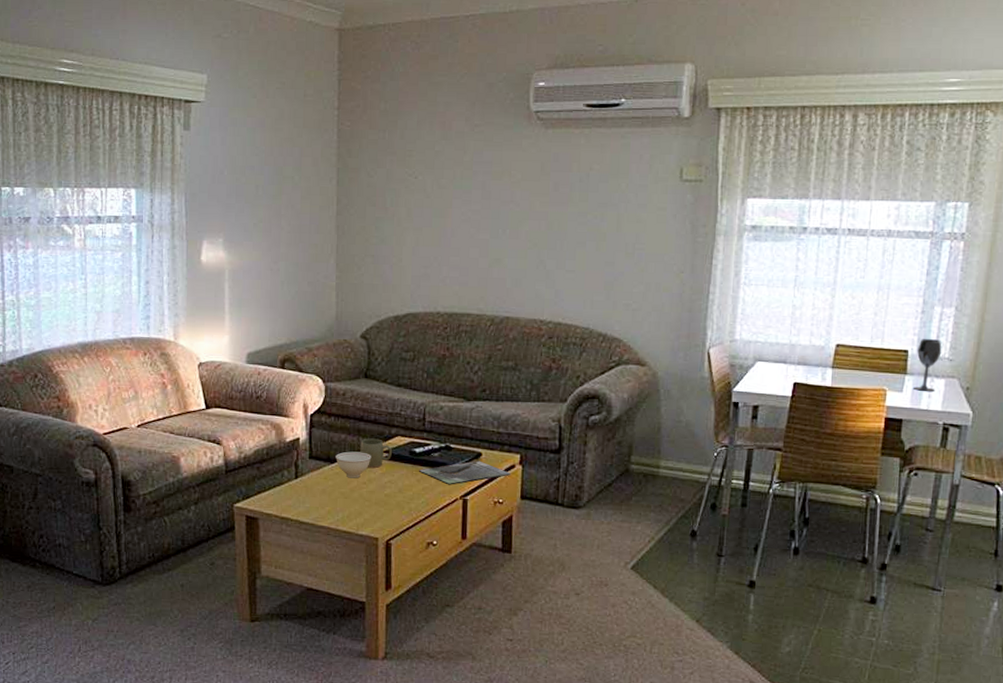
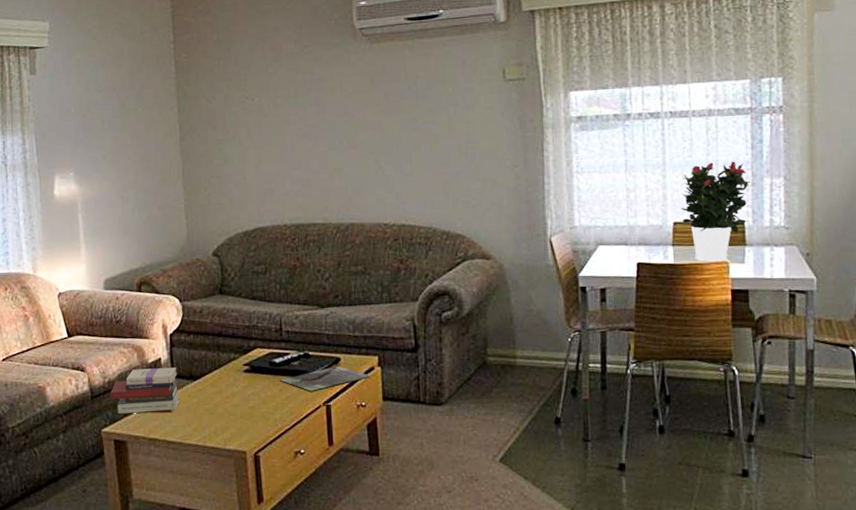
books: none [245,447,316,494] -> present [110,367,181,415]
bowl: present [335,451,372,479] -> none [198,367,233,394]
mug: present [359,438,392,468] -> none [220,352,252,382]
potted flower: none [845,286,920,388] -> present [681,161,750,262]
wine glass: present [914,338,942,391] -> none [753,209,777,261]

